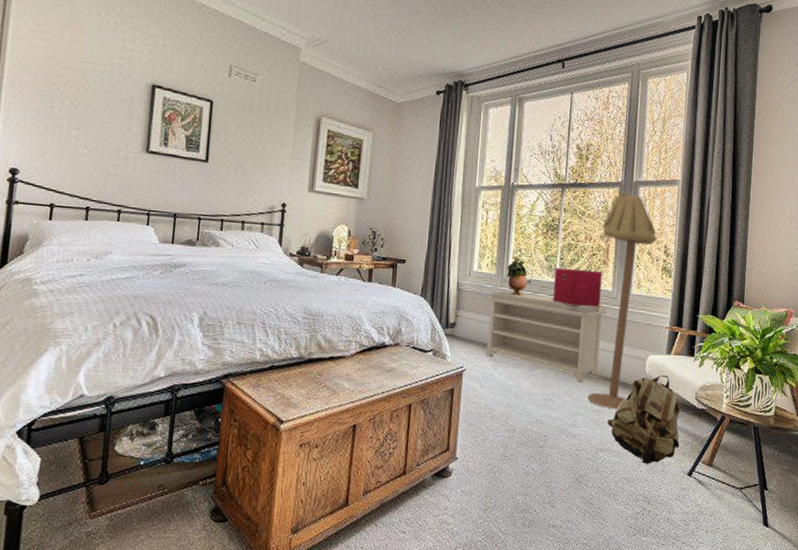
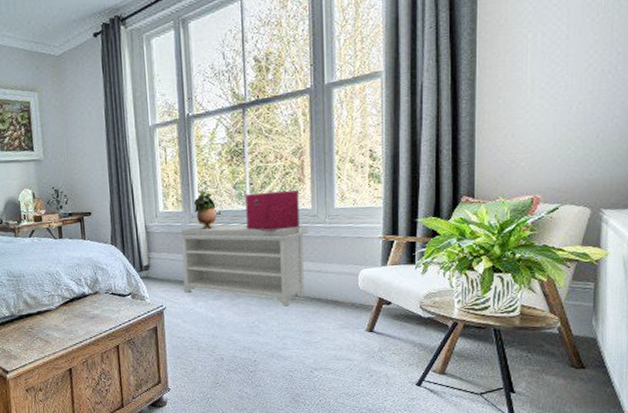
floor lamp: present [588,191,657,410] -> none [294,98,359,329]
backpack: present [608,375,681,464] -> none [320,288,405,378]

